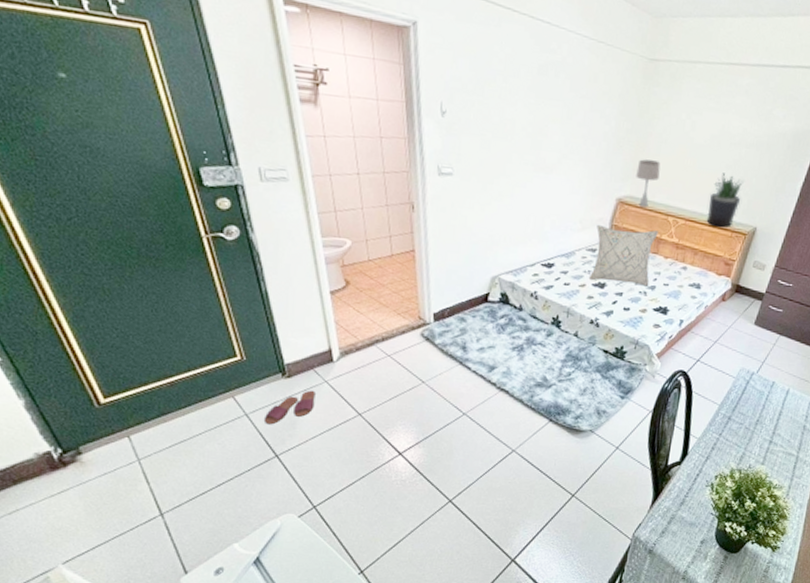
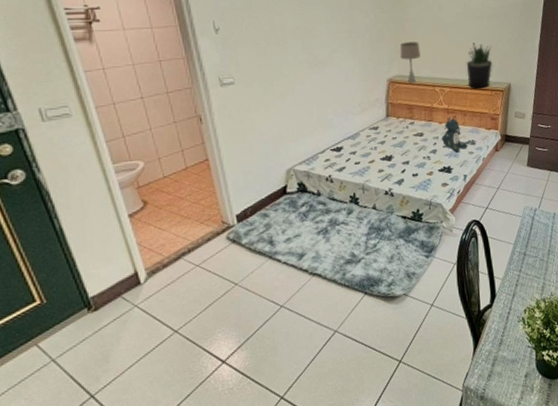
slippers: present [265,390,315,425] -> none [74,318,127,365]
pillow: present [590,224,658,287] -> none [374,101,431,156]
stuffed animal: none [663,253,692,294] -> present [441,116,468,153]

